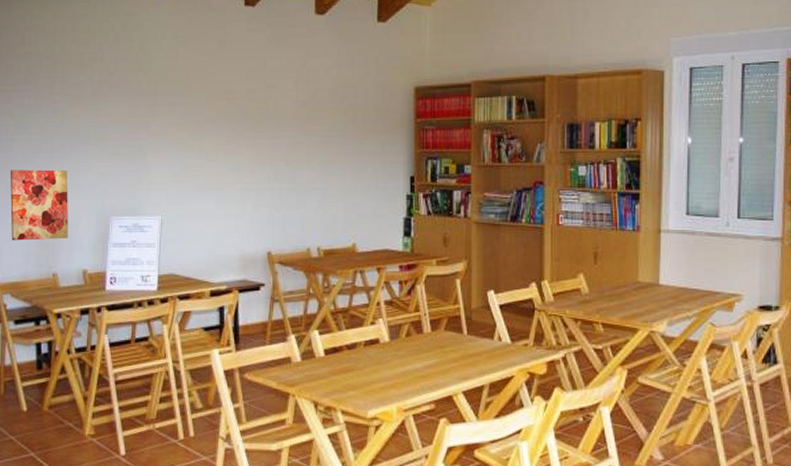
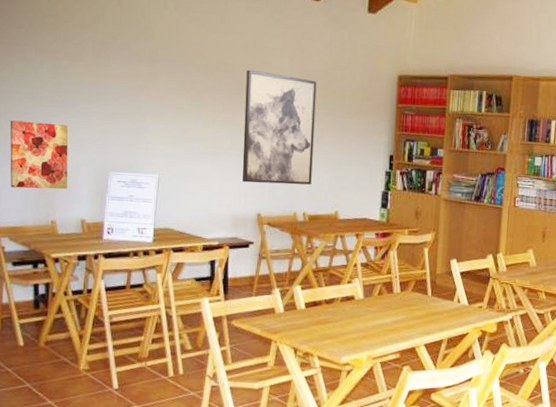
wall art: none [249,95,326,218] -> present [242,69,317,185]

